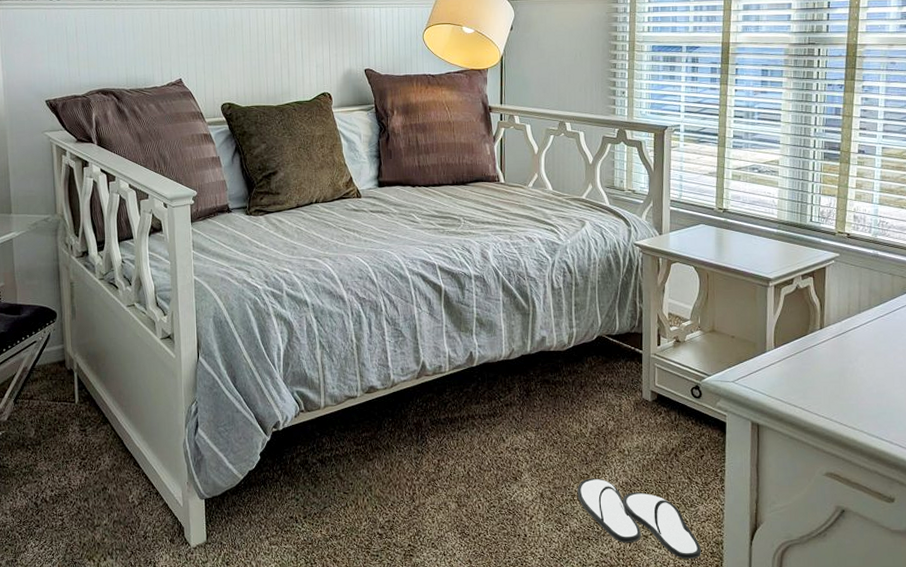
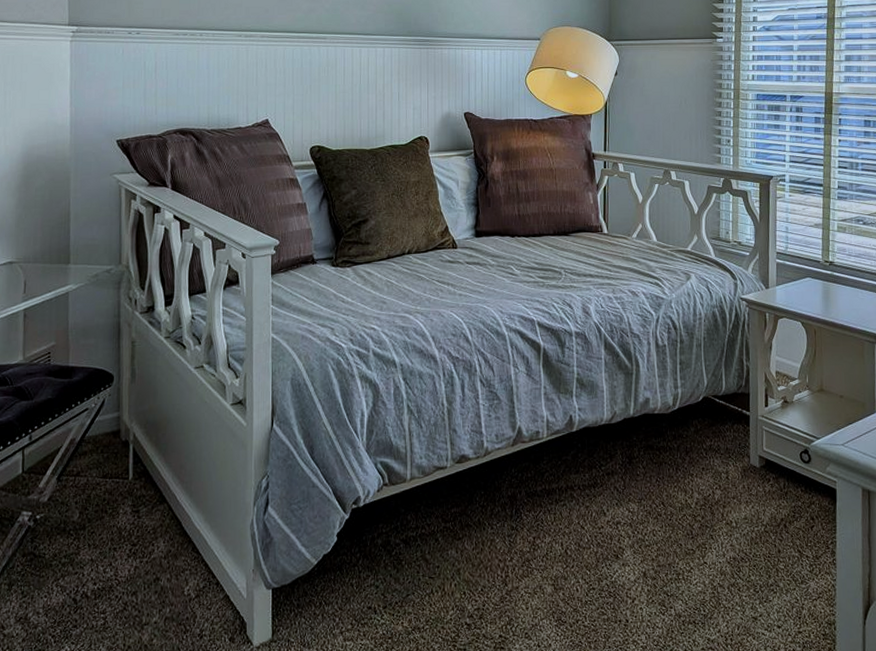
slippers: present [577,478,701,560] -> none [682,554,813,643]

